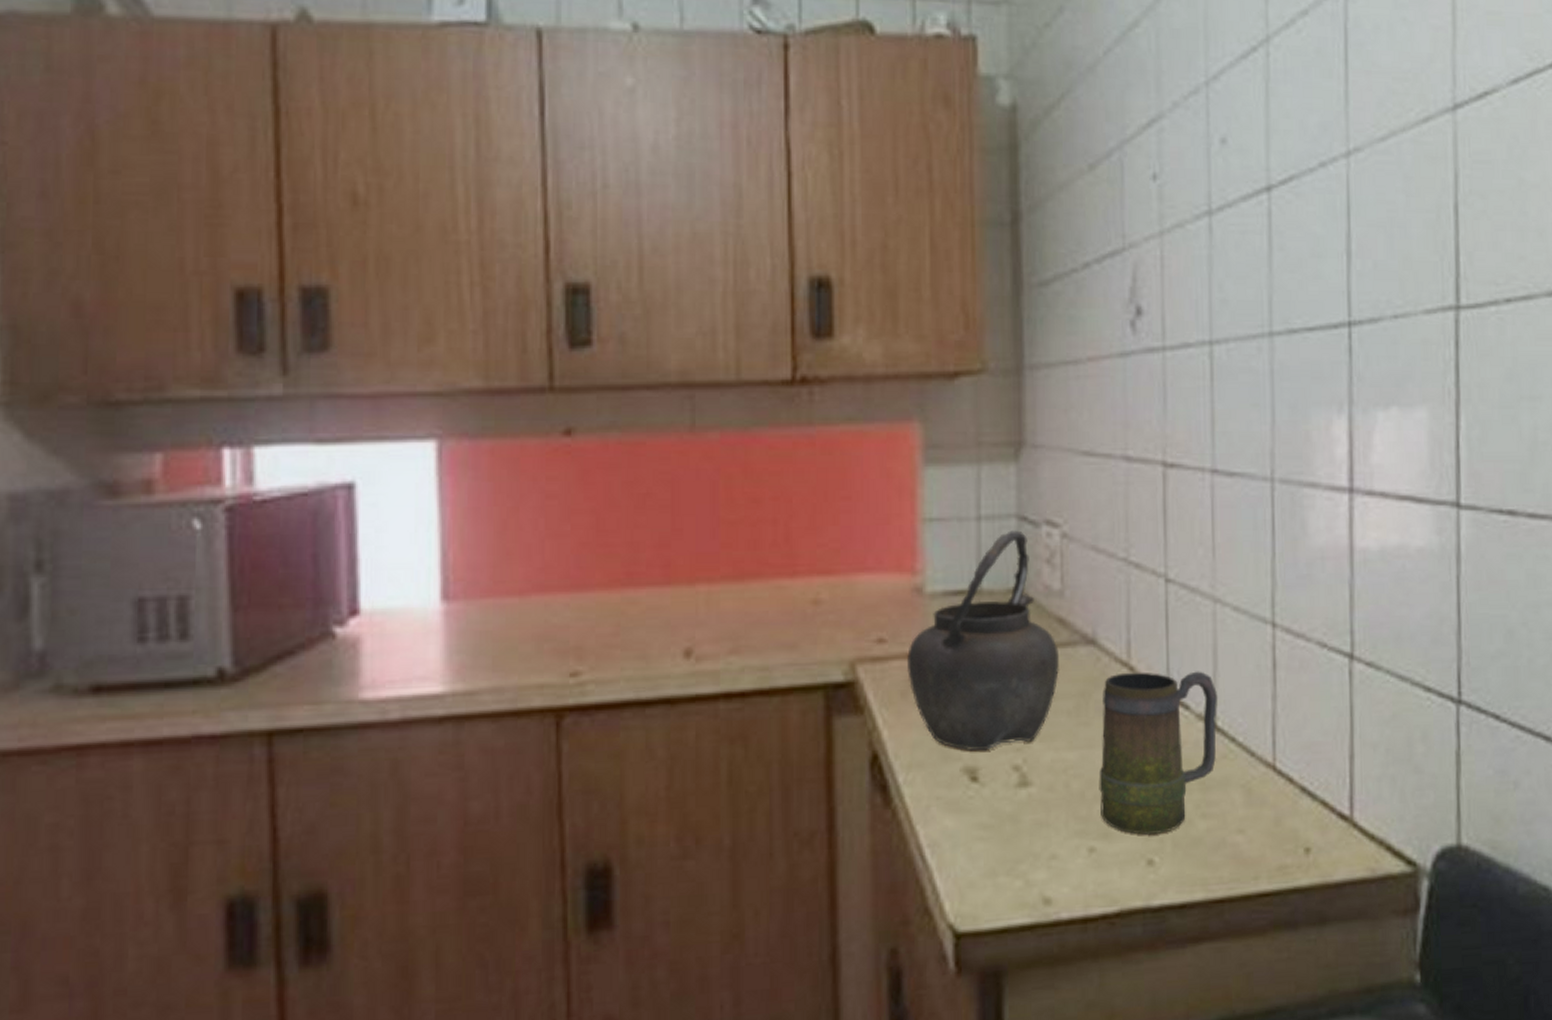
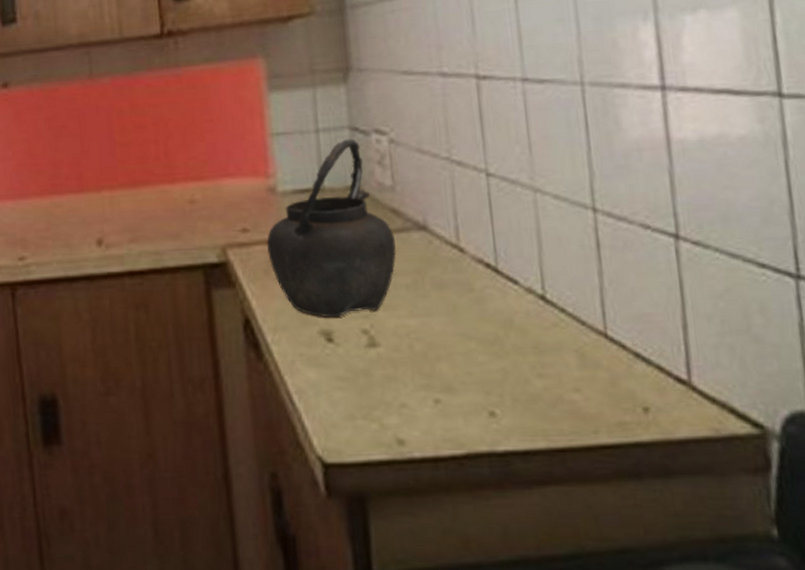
mug: present [1099,671,1218,835] -> none [436,251,548,391]

